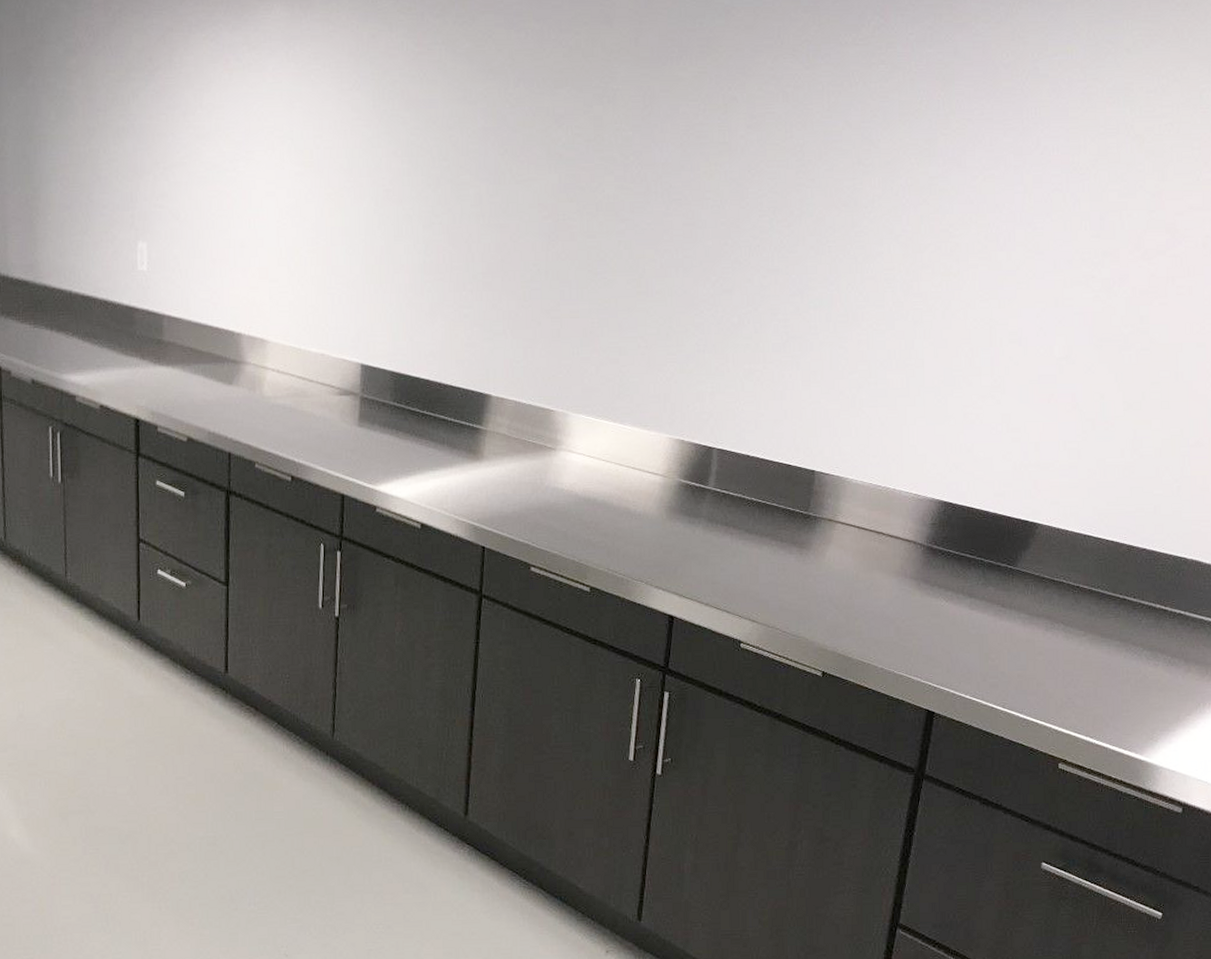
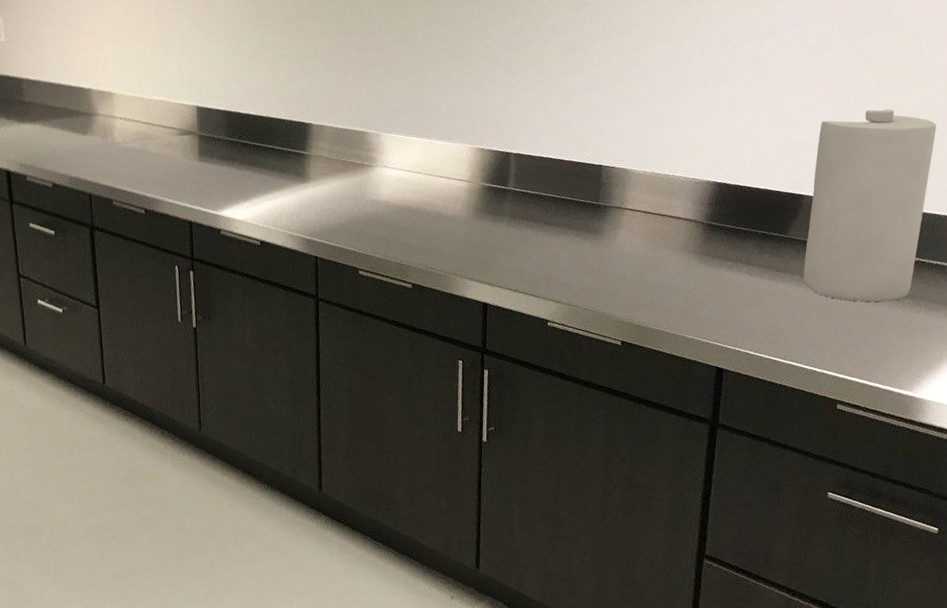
paper towel holder: none [1031,435,1189,651] -> present [803,109,937,303]

